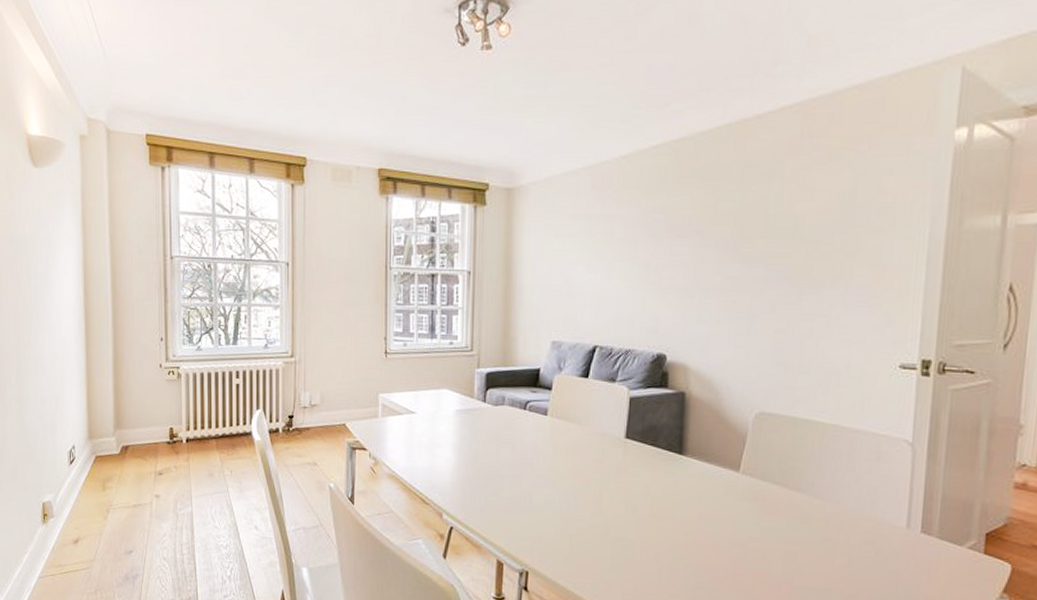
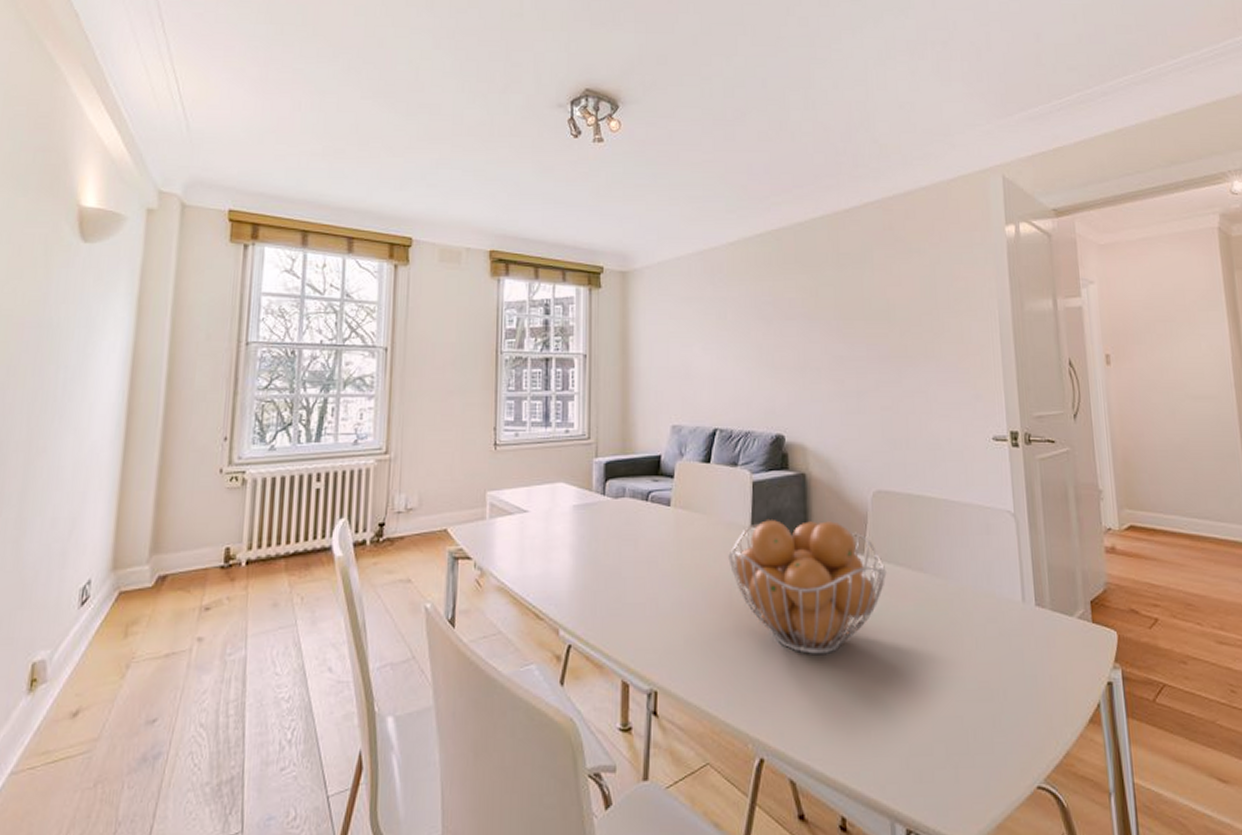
fruit basket: none [601,433,761,556] -> present [728,520,887,654]

